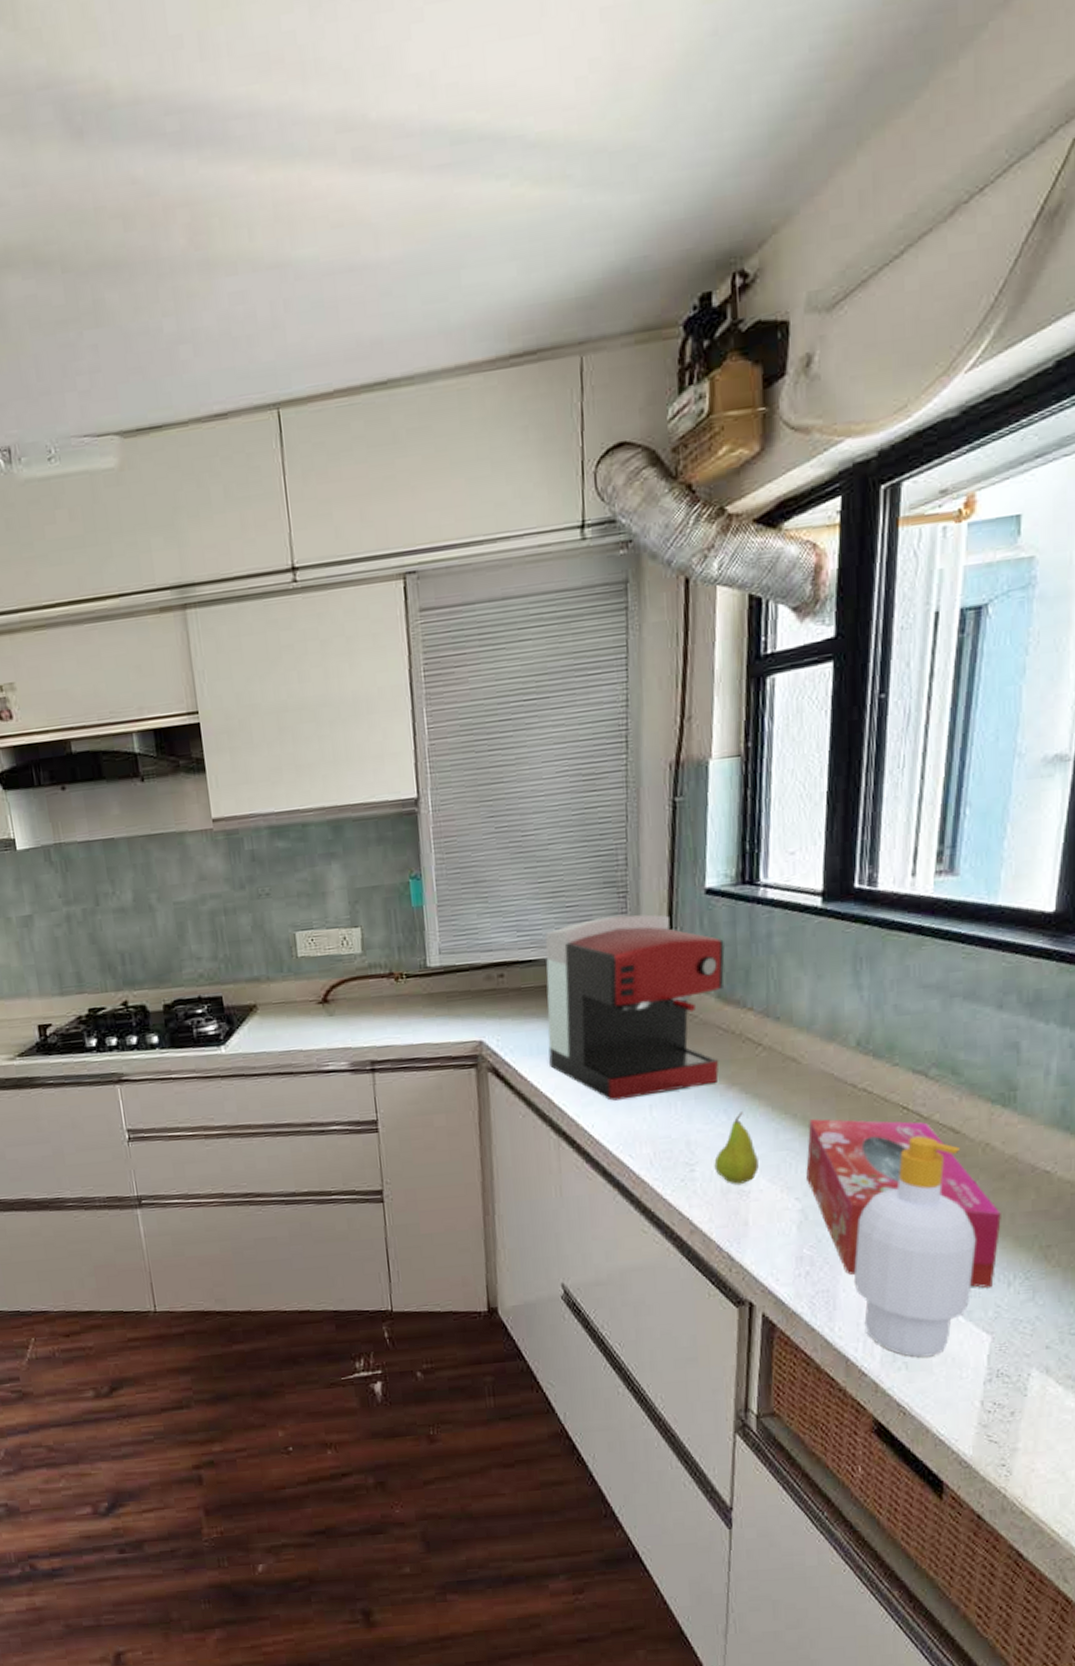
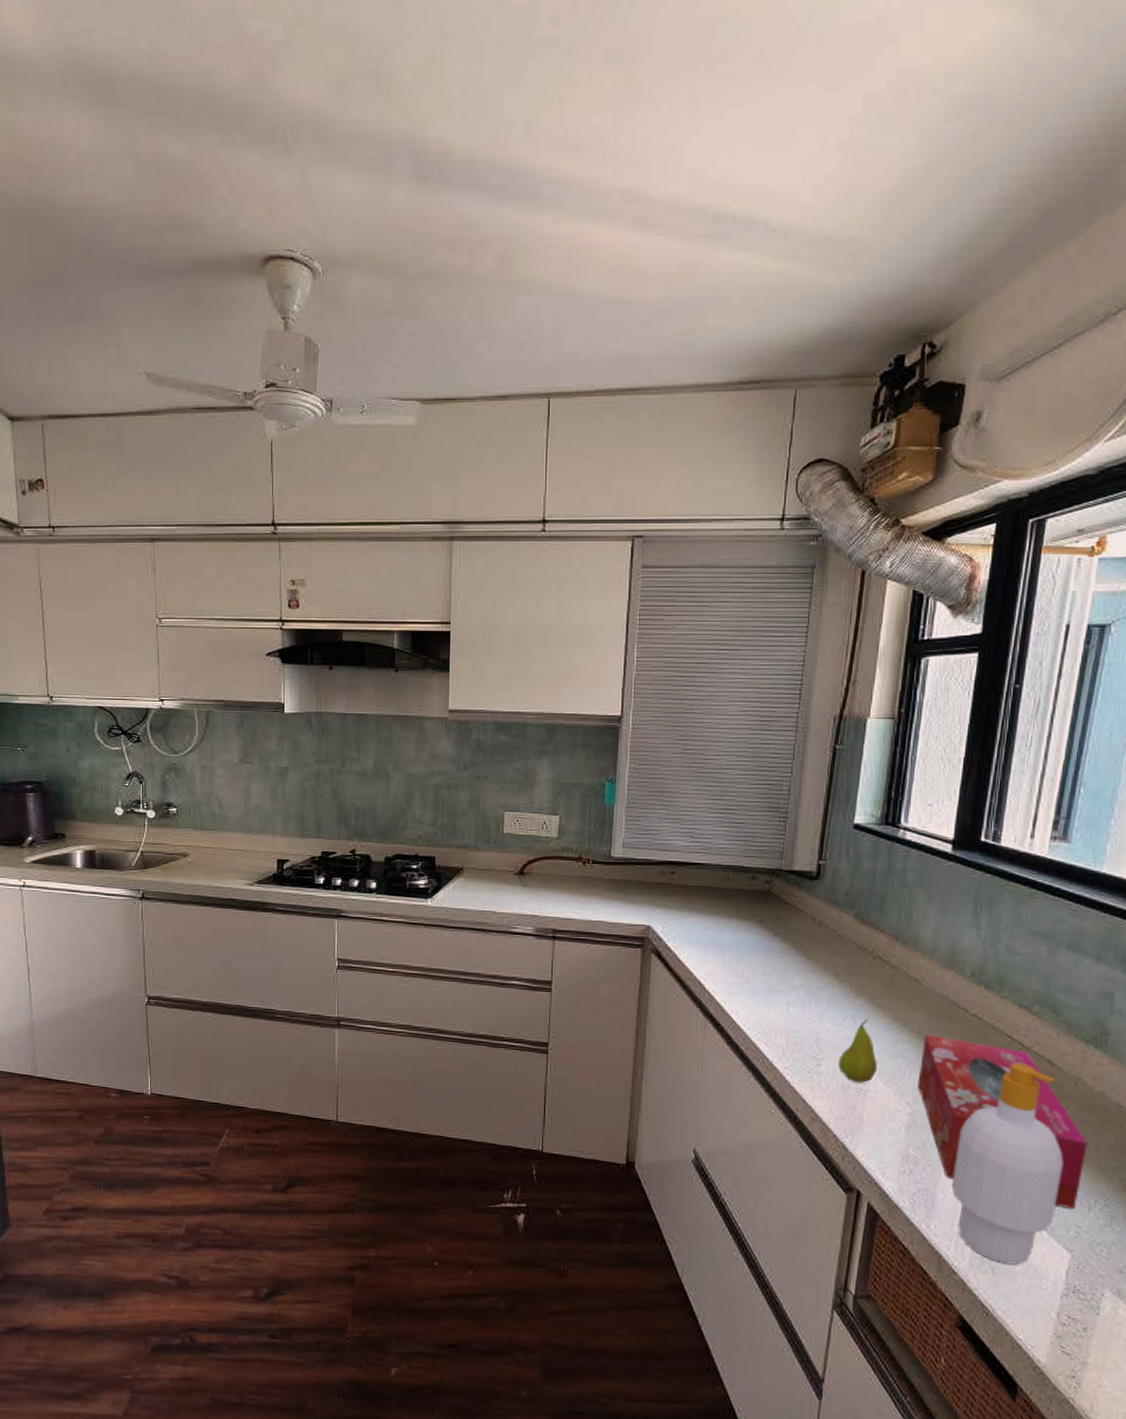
coffee maker: present [545,914,725,1101] -> none [705,836,865,994]

